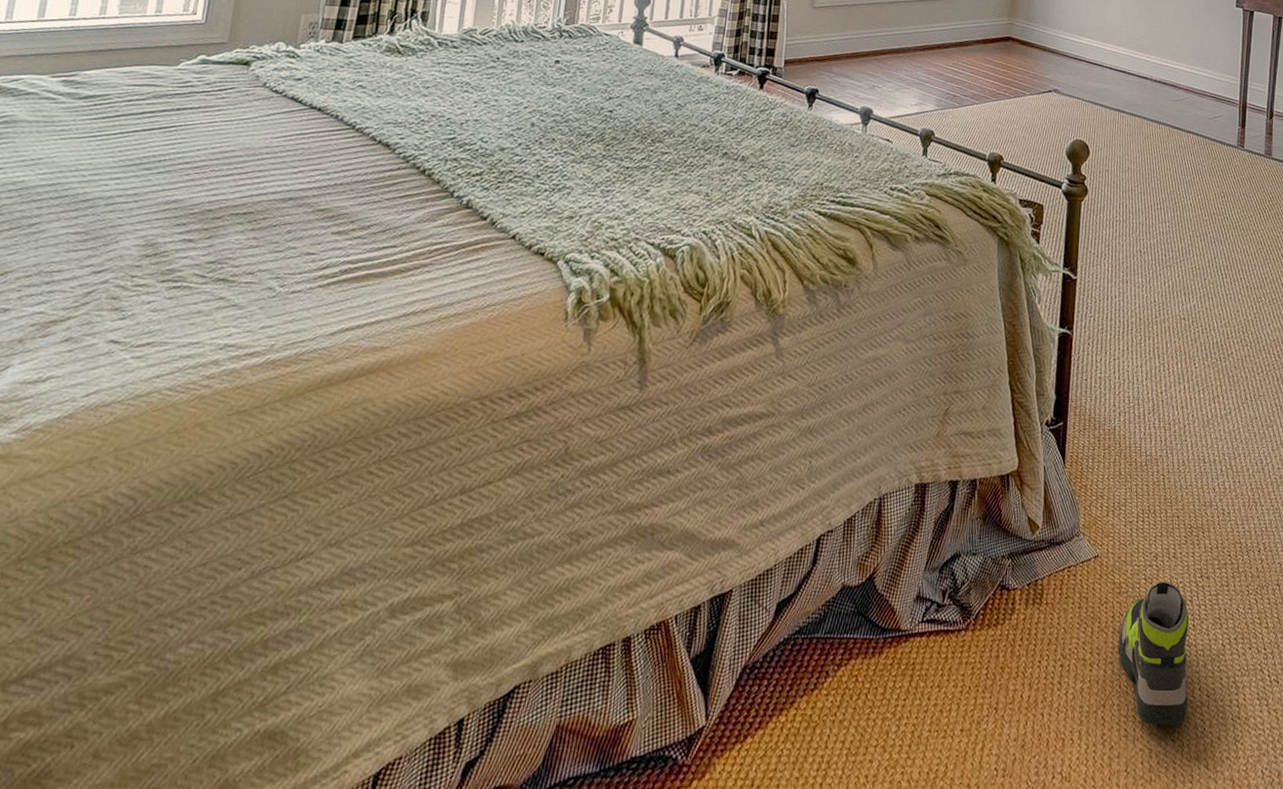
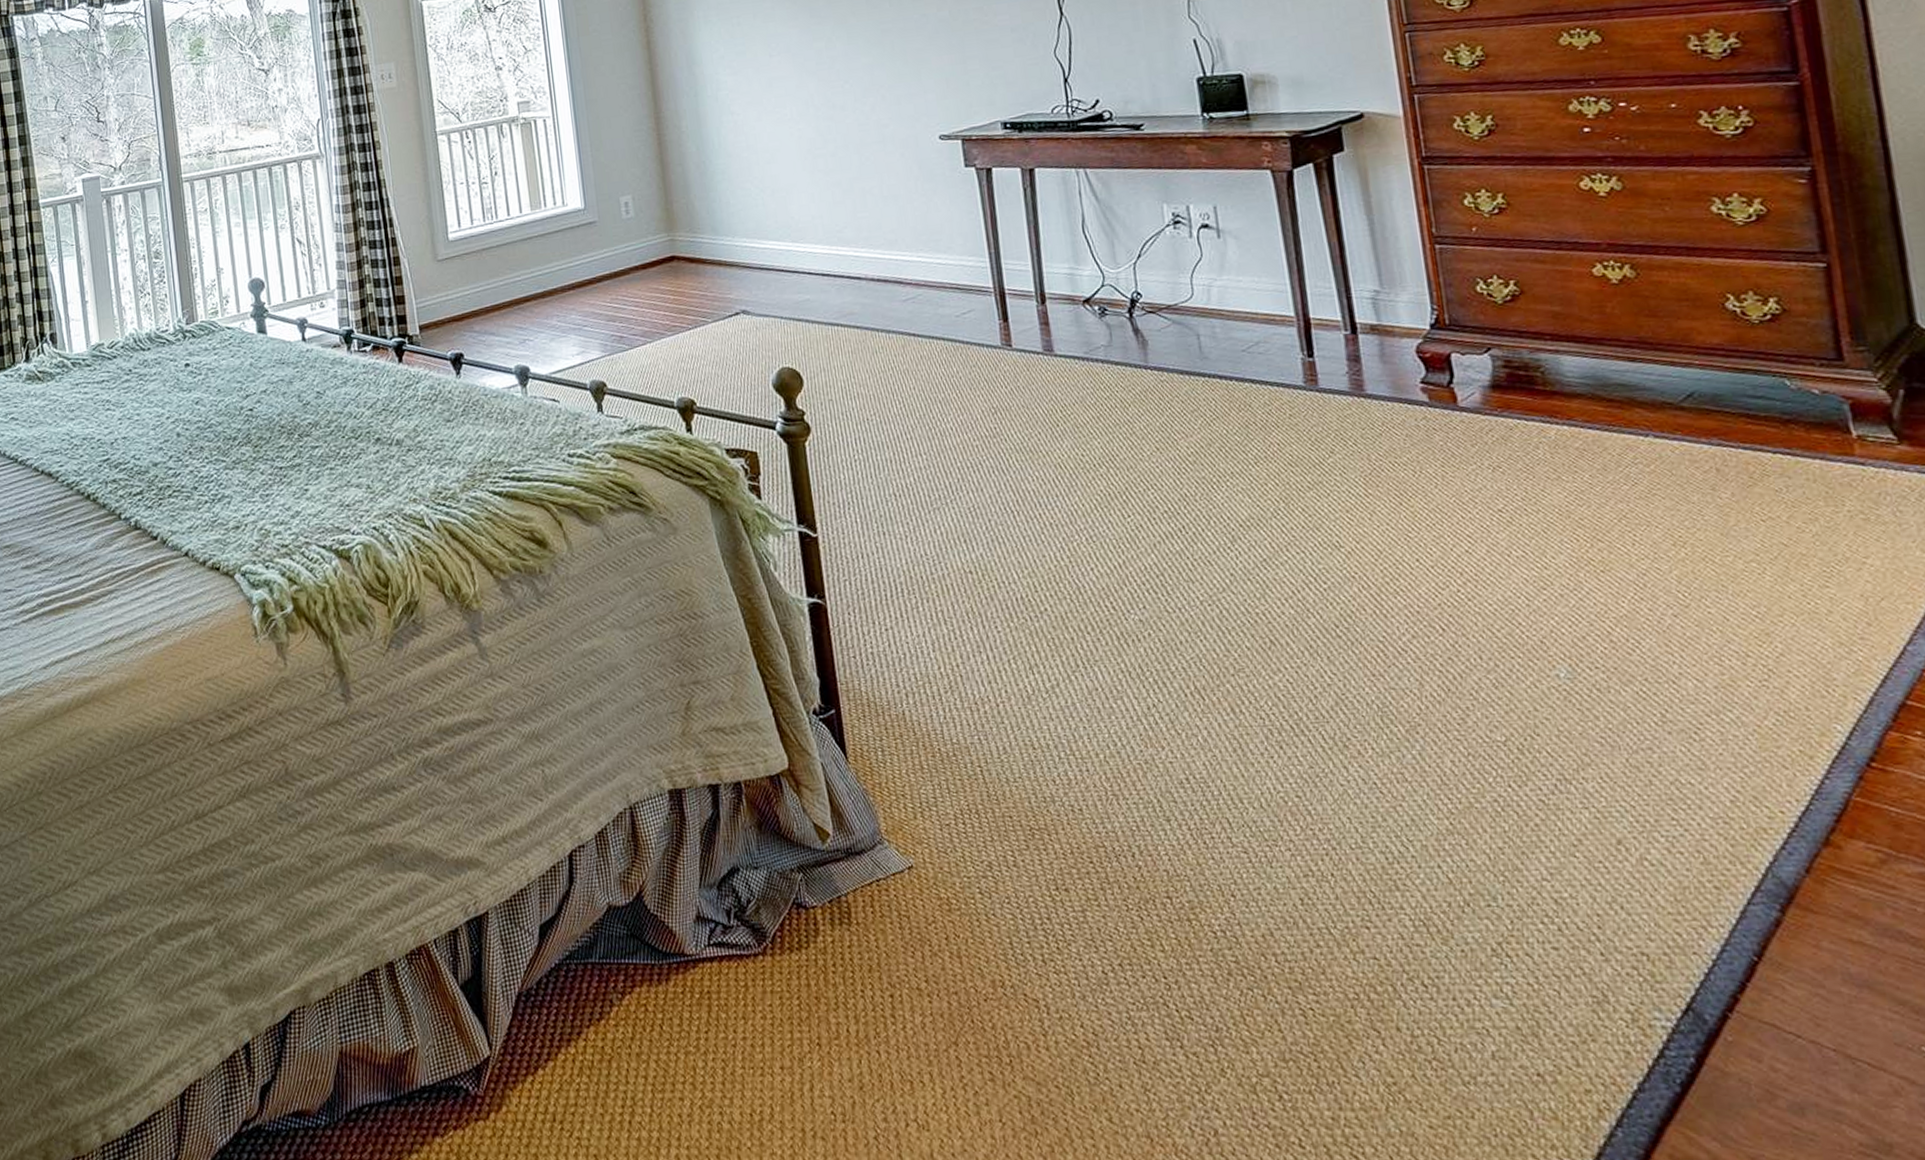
shoe: present [1118,581,1189,725] -> none [959,895,1070,1068]

